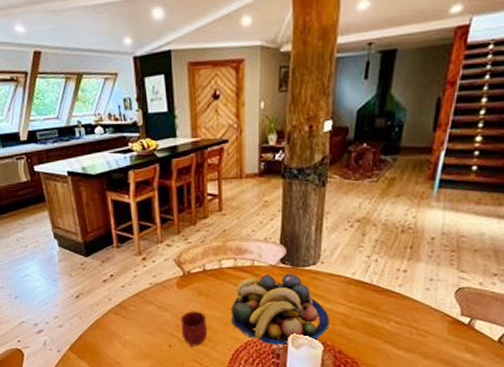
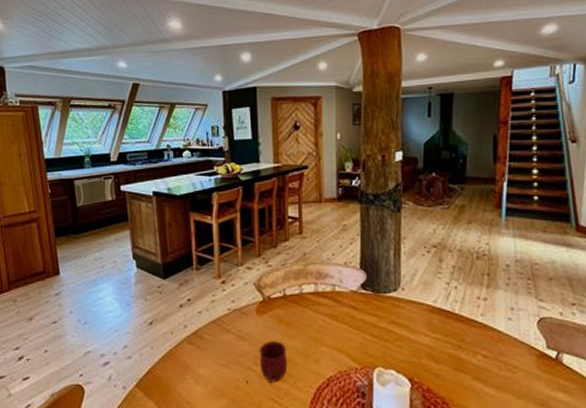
fruit bowl: present [230,273,329,345] -> none [312,299,415,381]

